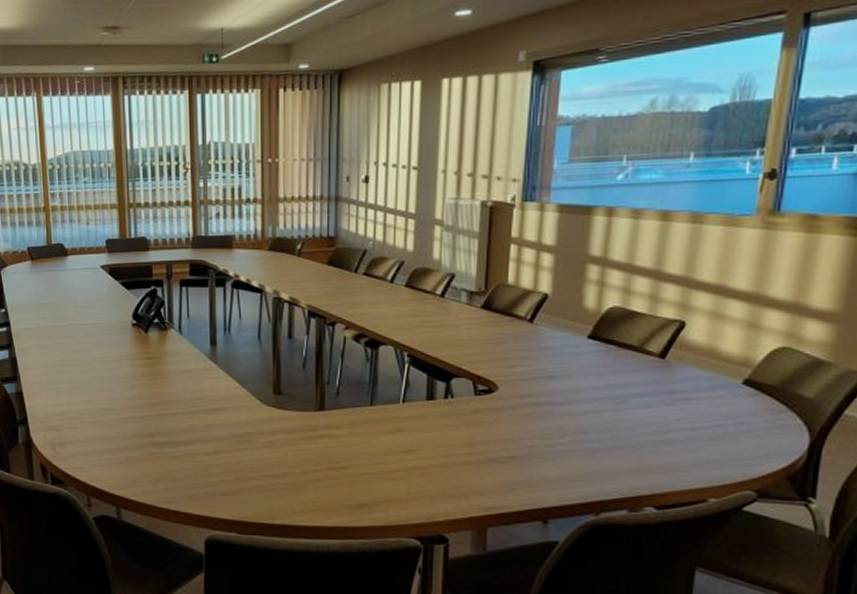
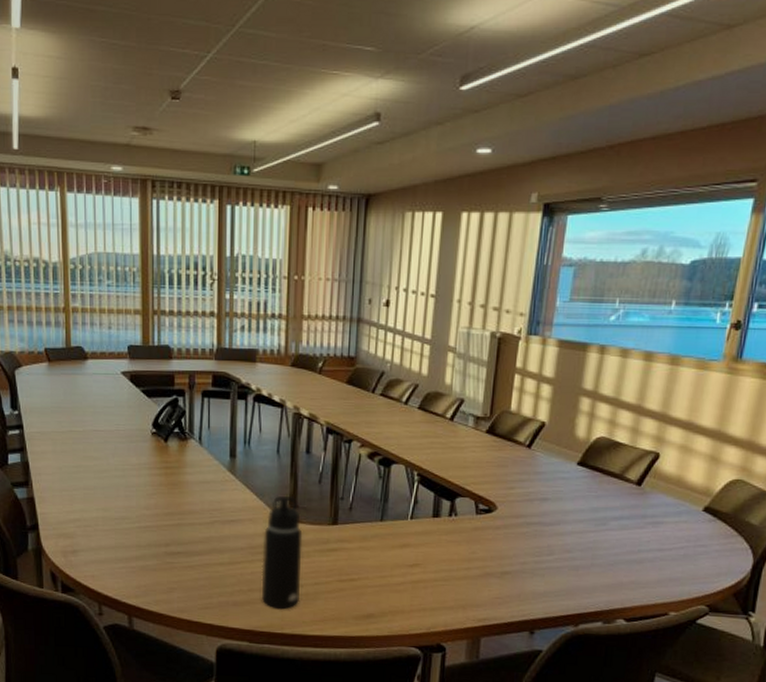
water bottle: none [247,383,289,500] -> present [261,496,303,610]

